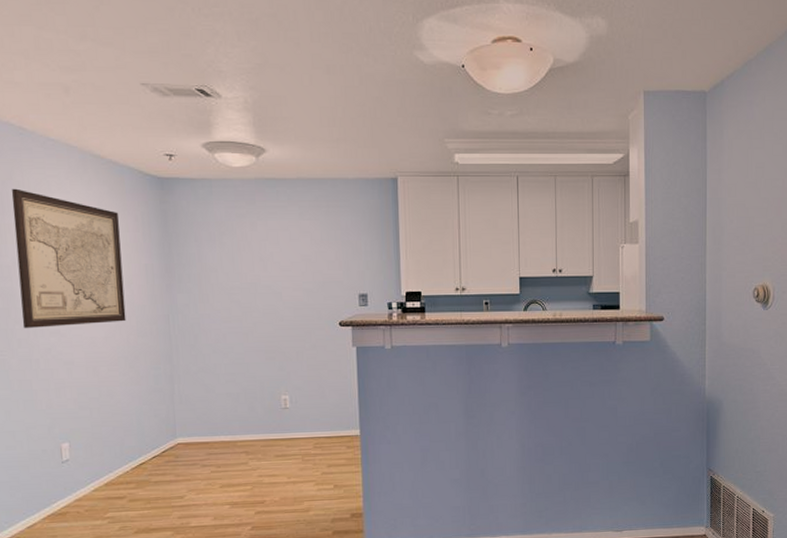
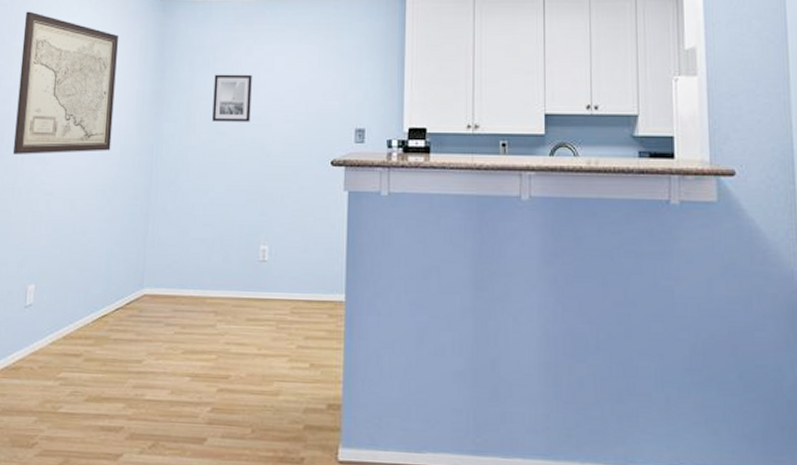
wall art: none [222,248,261,292] -> present [212,74,252,122]

